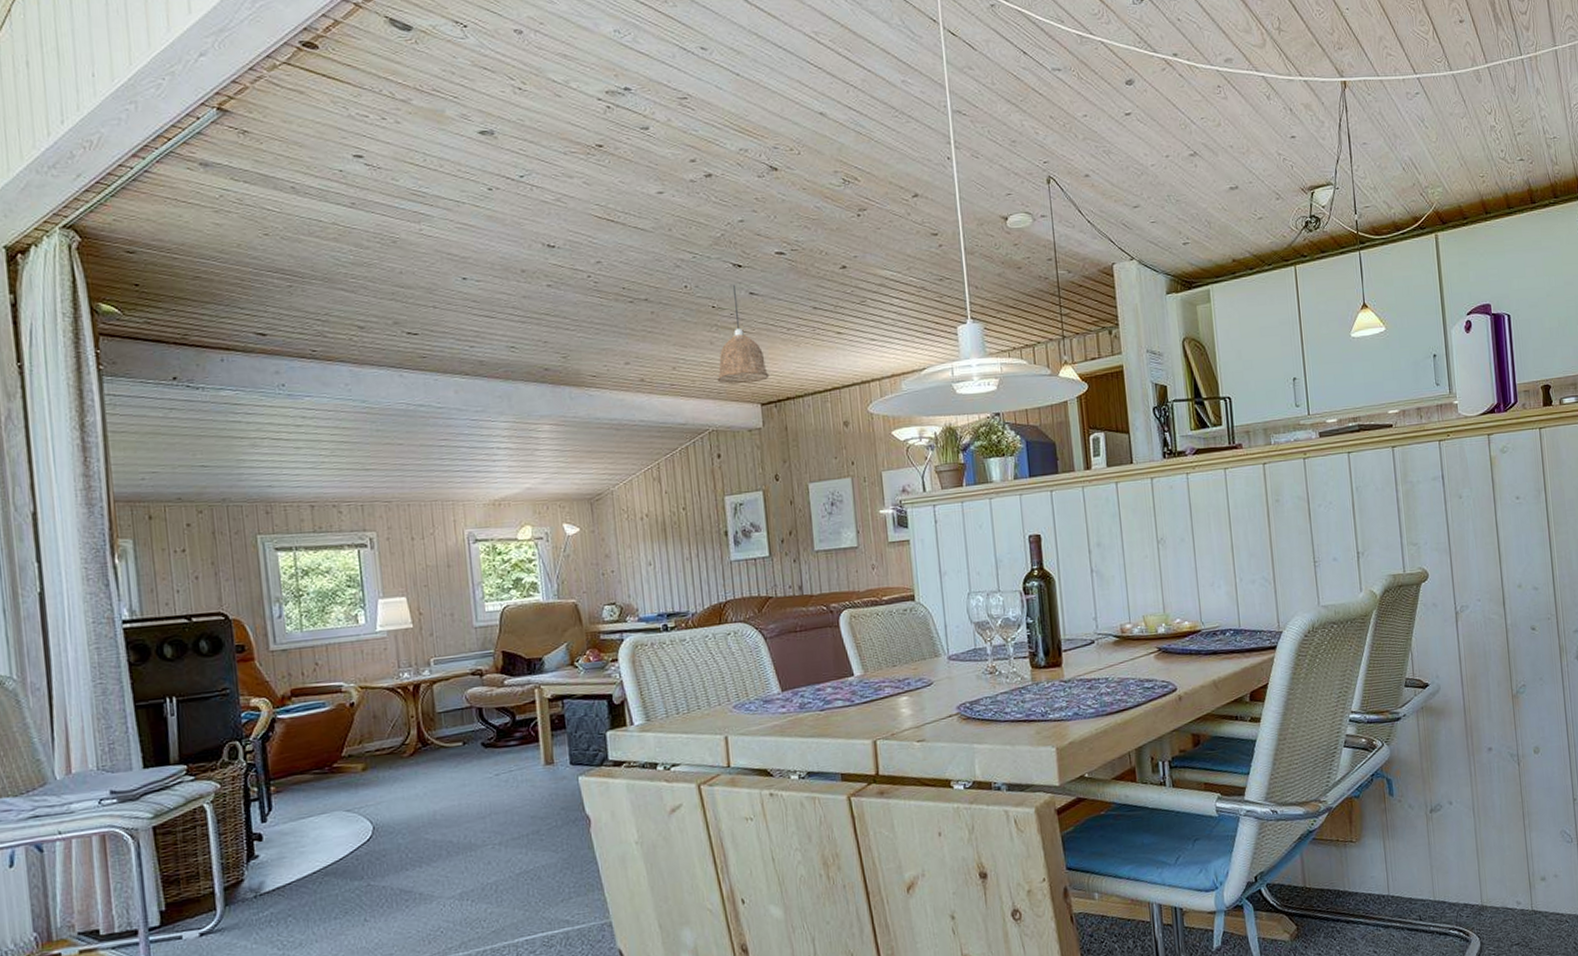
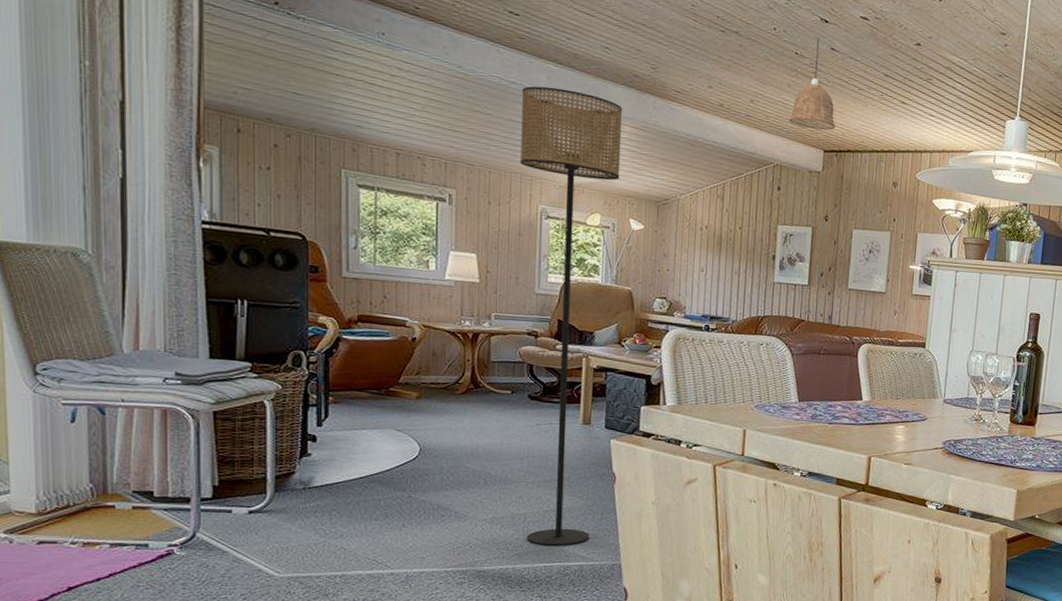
floor lamp: none [430,399,572,916] -> present [521,85,623,546]

